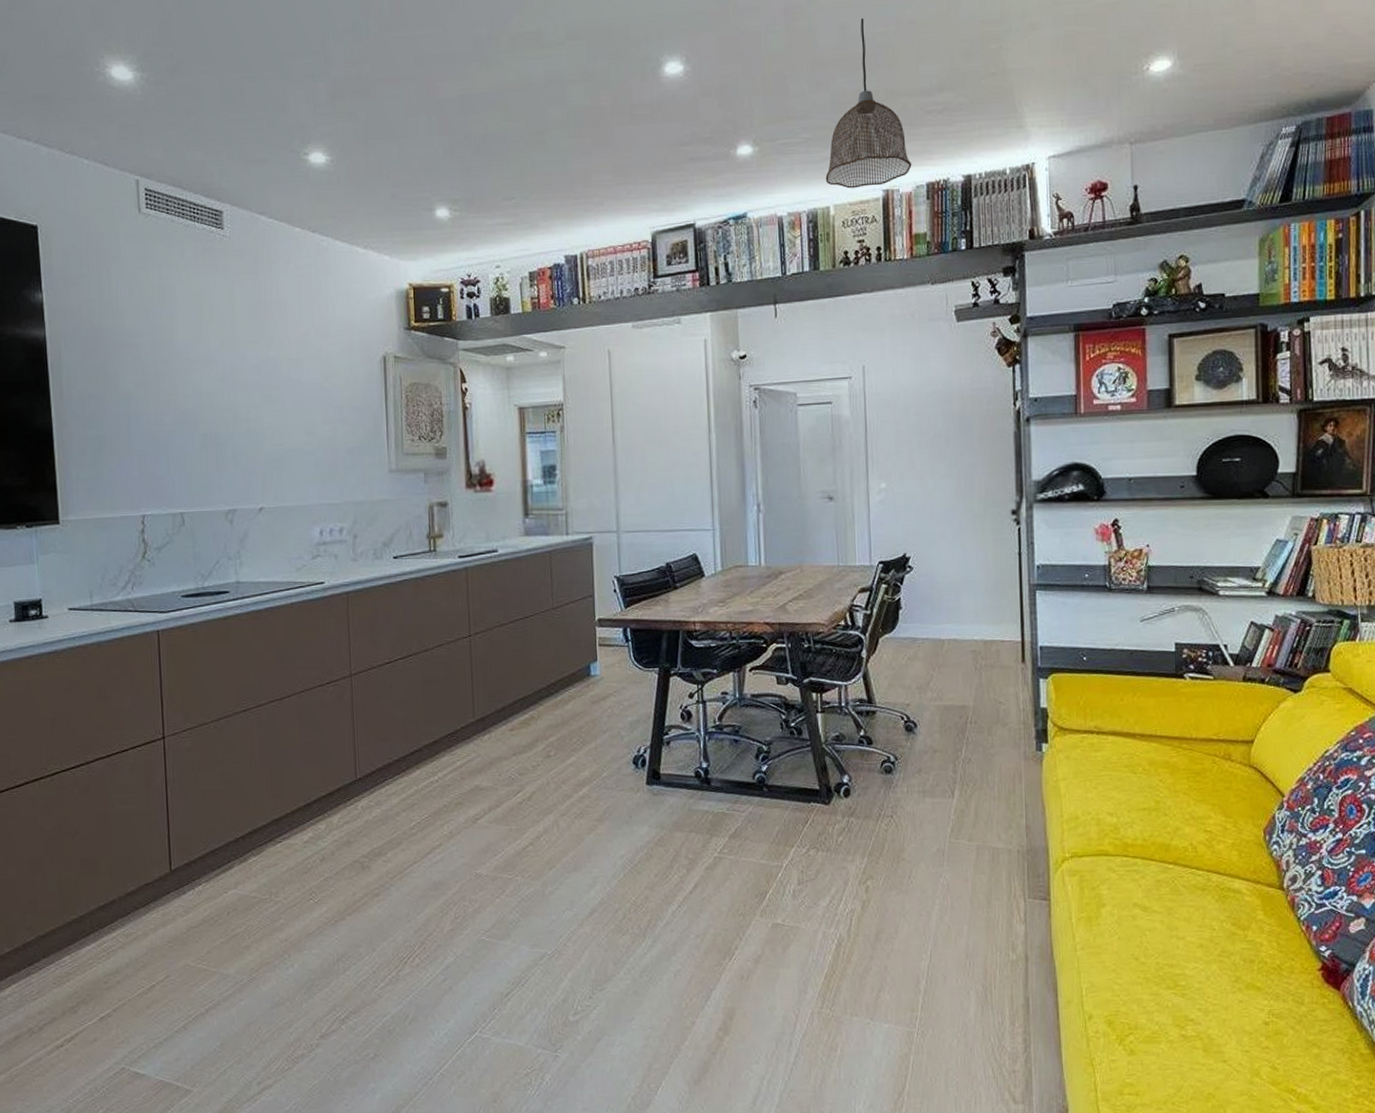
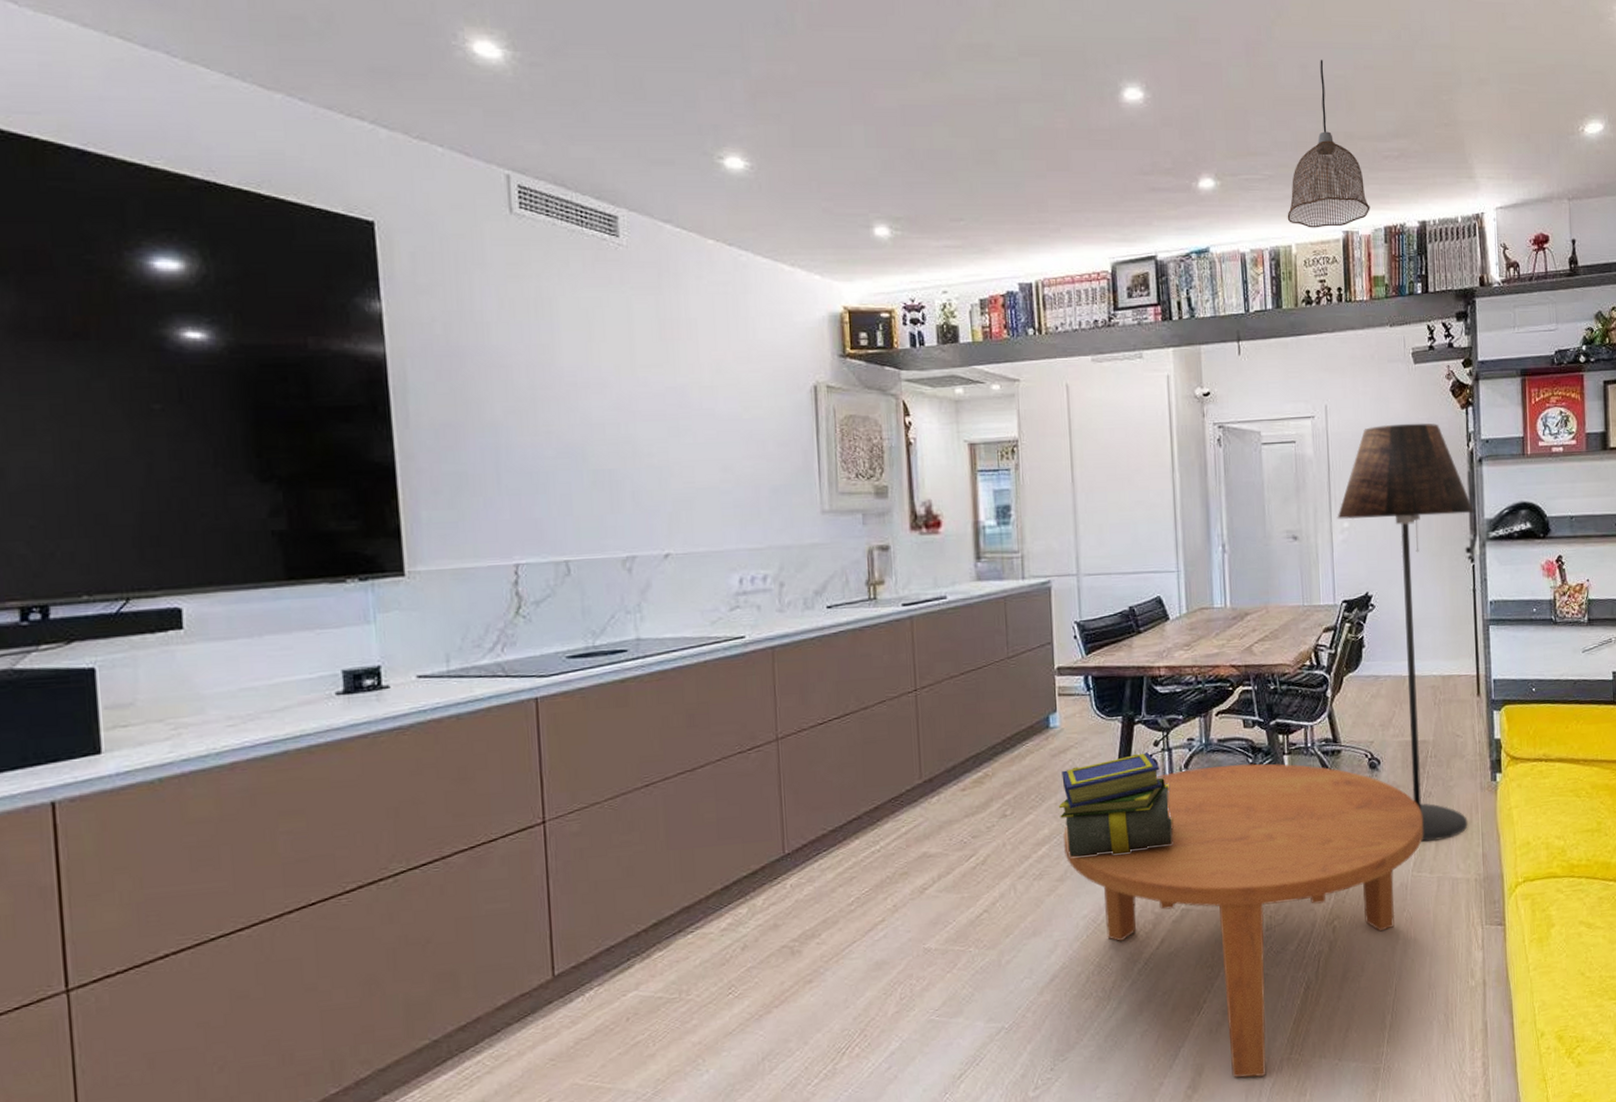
stack of books: none [598,704,707,800] -> present [1058,752,1174,857]
coffee table: none [602,720,963,1027] -> present [1062,763,1424,1078]
floor lamp: none [874,382,1022,808] -> present [1337,423,1475,842]

